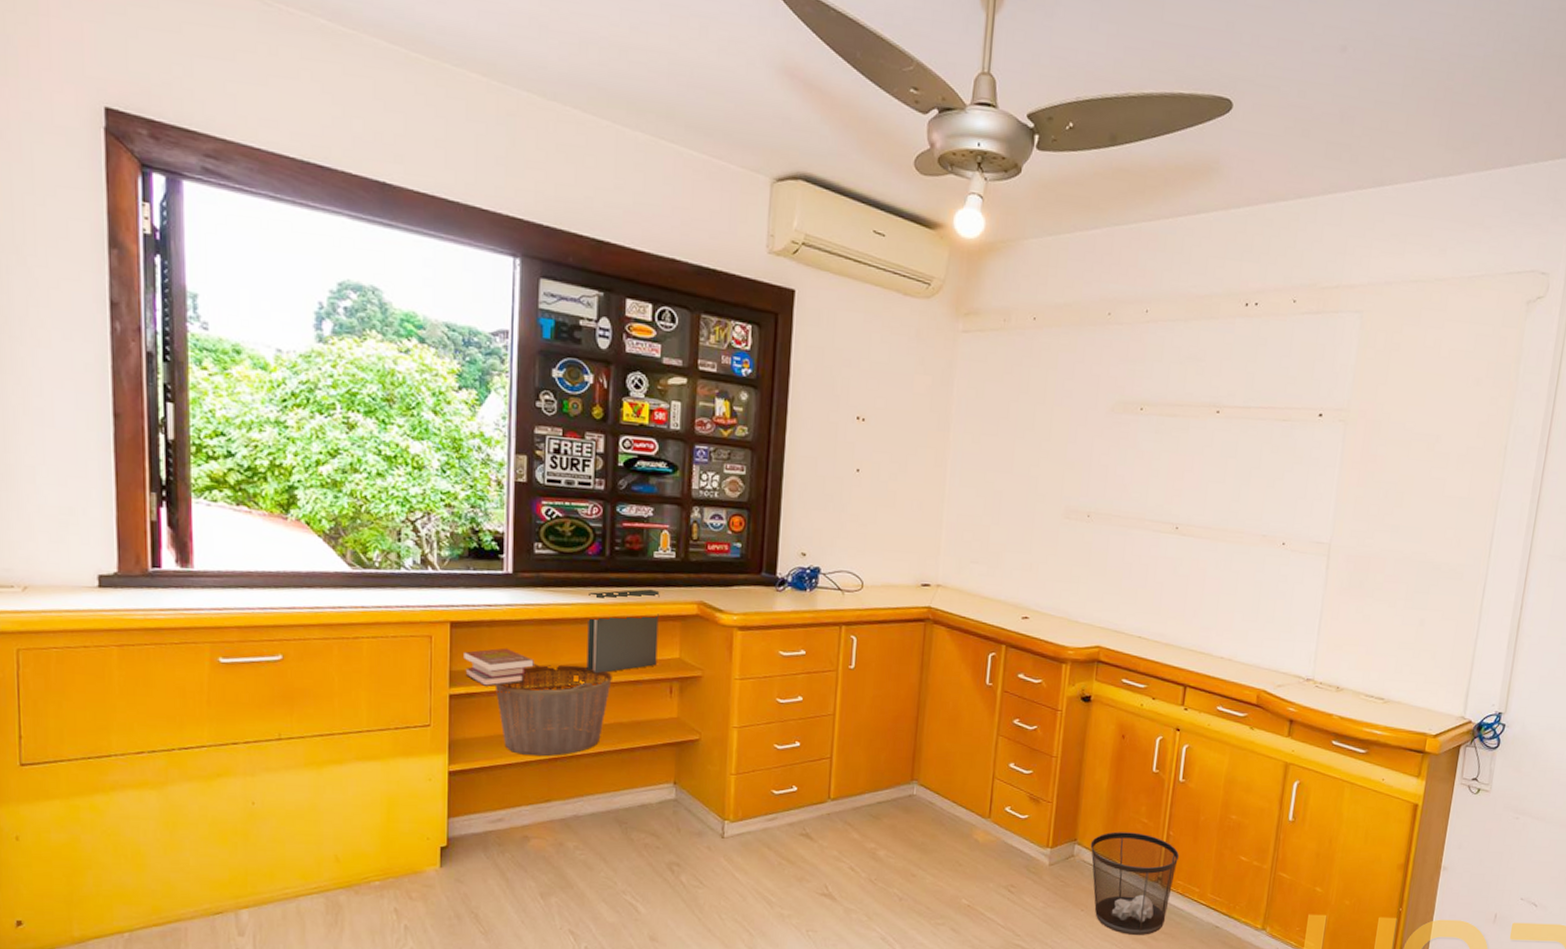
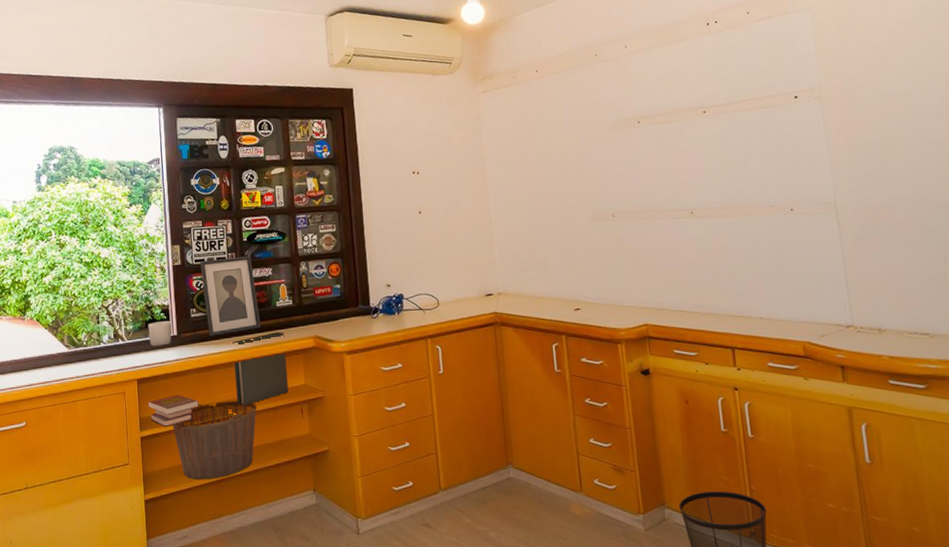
mug: none [471,551,505,584] -> present [148,321,172,347]
picture frame: none [554,481,630,583] -> present [200,255,261,336]

